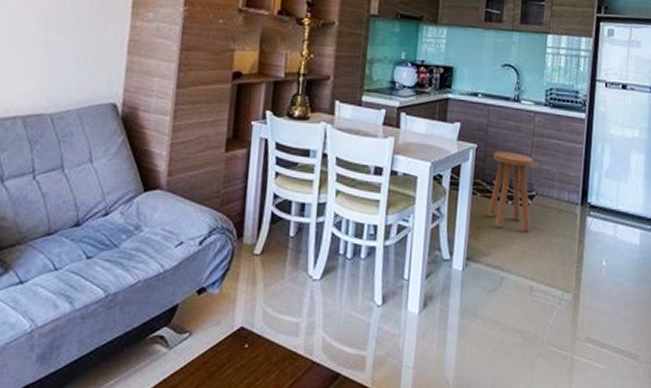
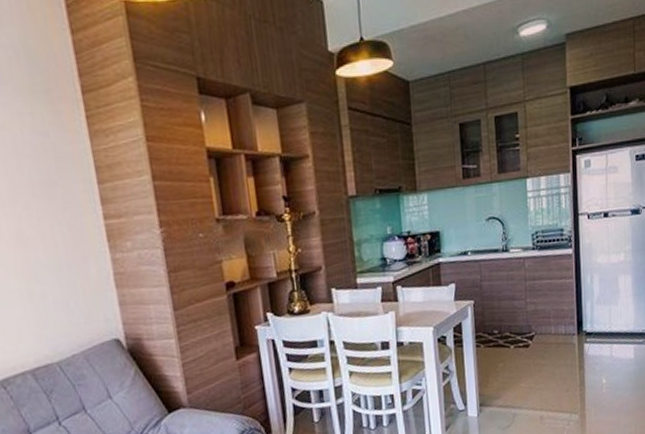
stool: present [487,151,533,231] -> none [491,300,534,373]

